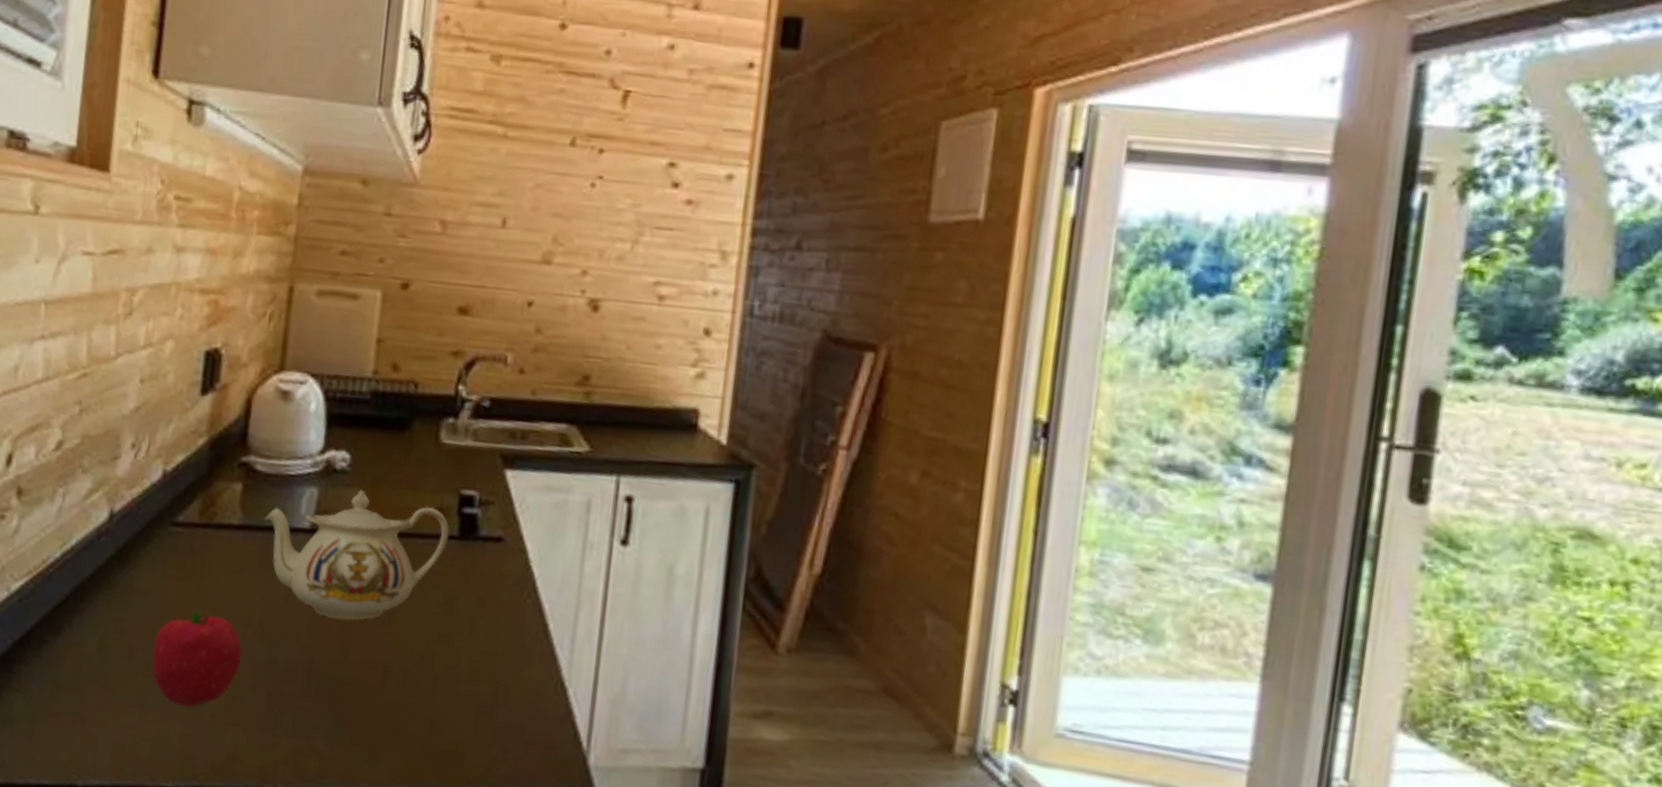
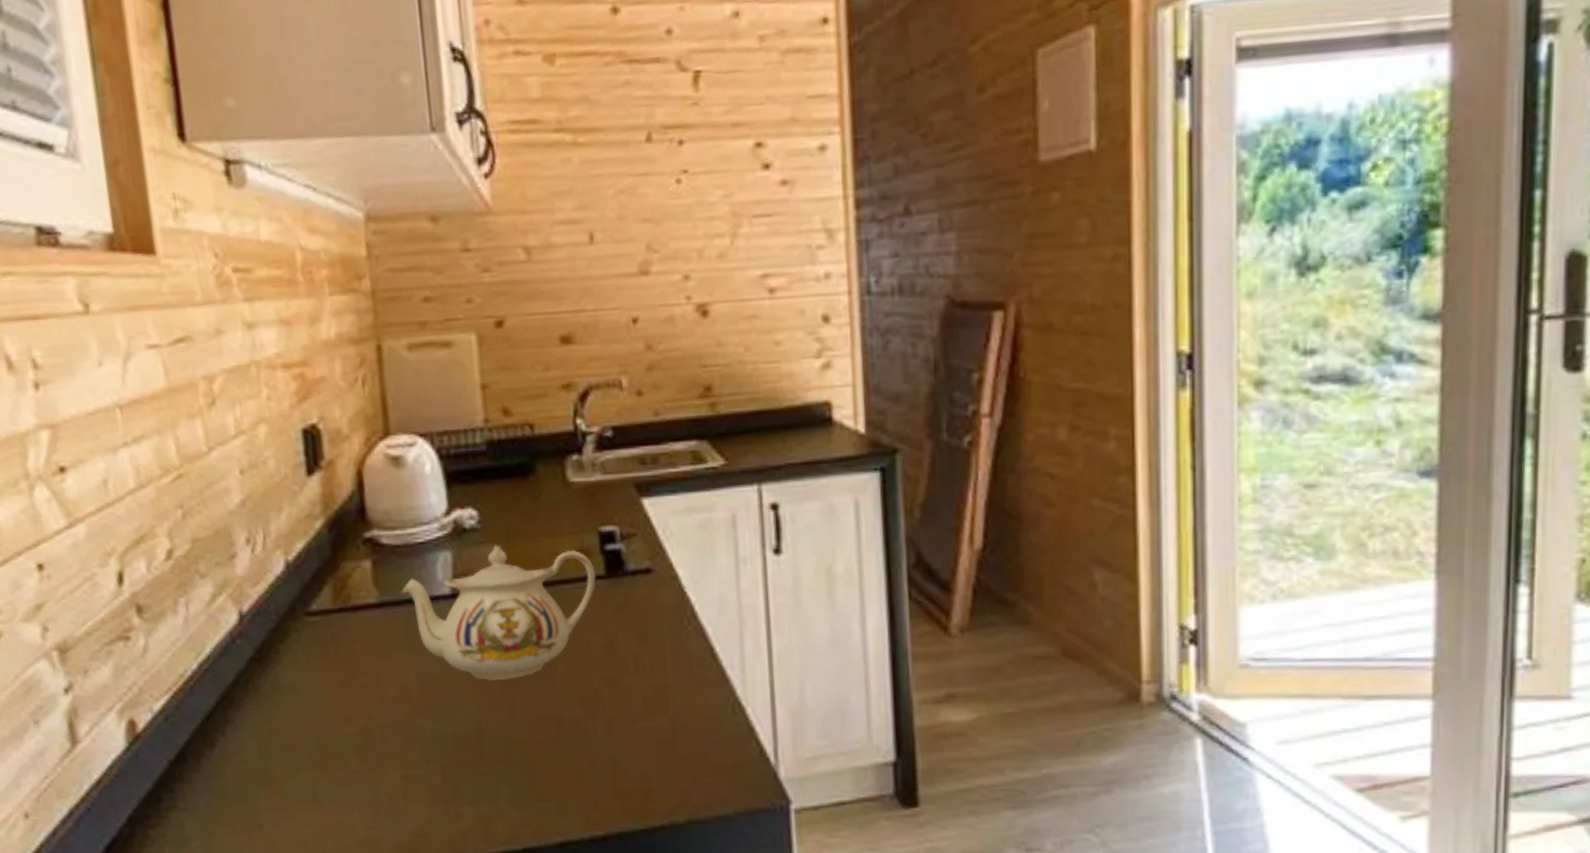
fruit: present [152,610,242,708] -> none [314,697,408,795]

